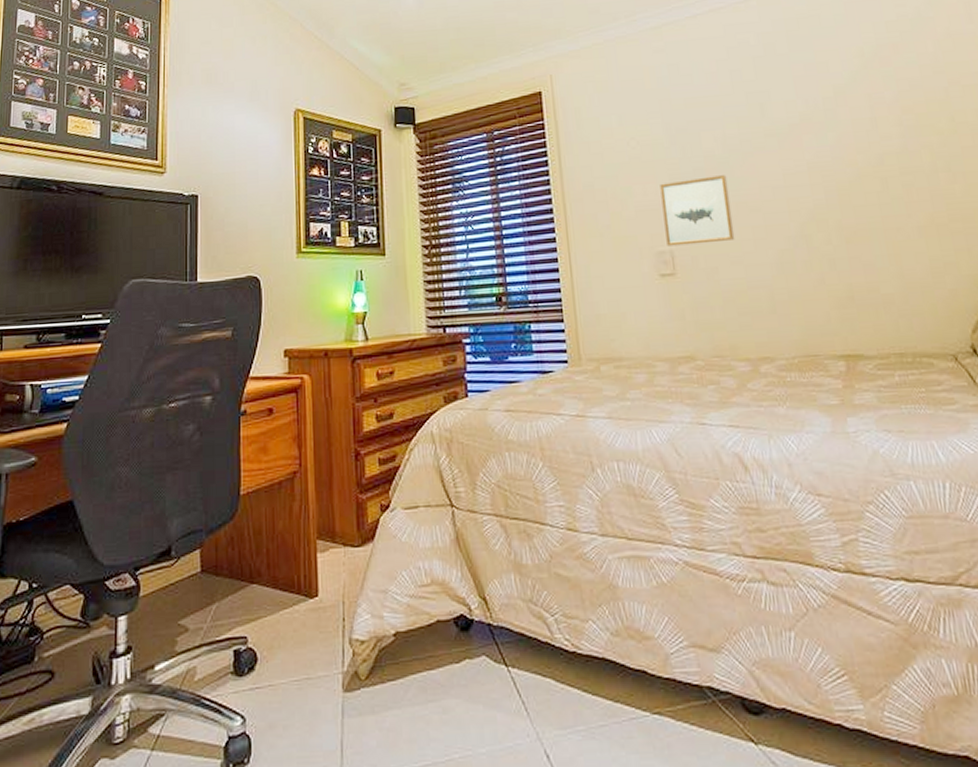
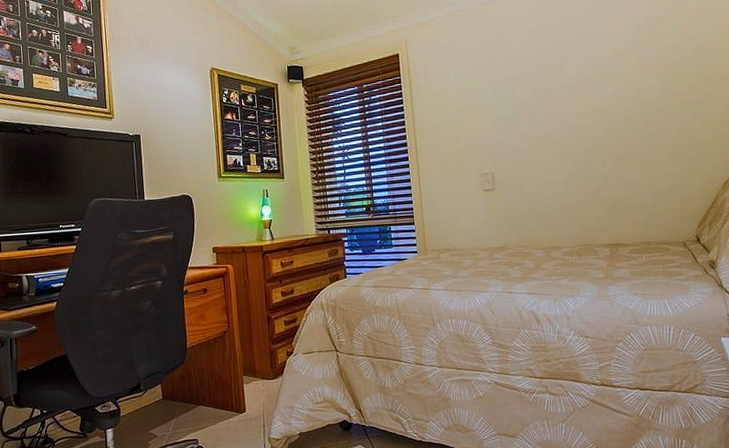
wall art: present [660,175,735,246] -> none [485,117,538,170]

